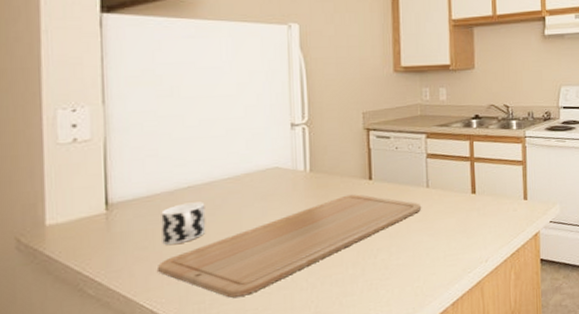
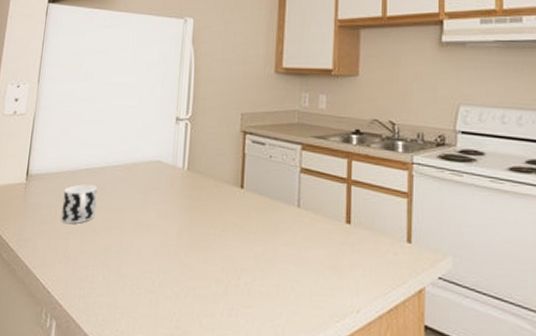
chopping board: present [158,194,421,298] -> none [54,201,290,291]

